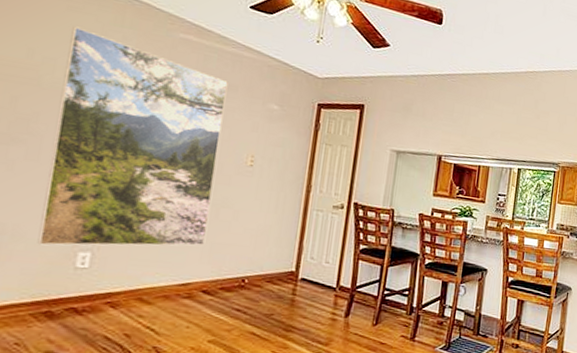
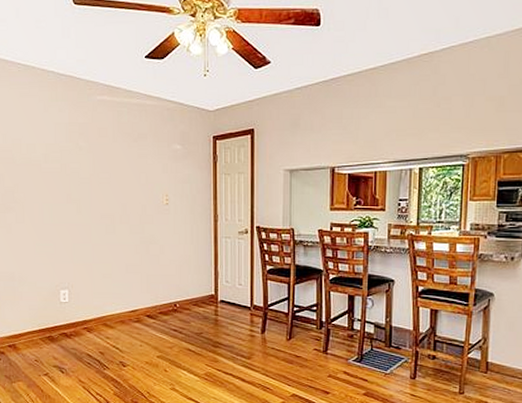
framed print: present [37,26,228,246] -> none [26,109,143,287]

